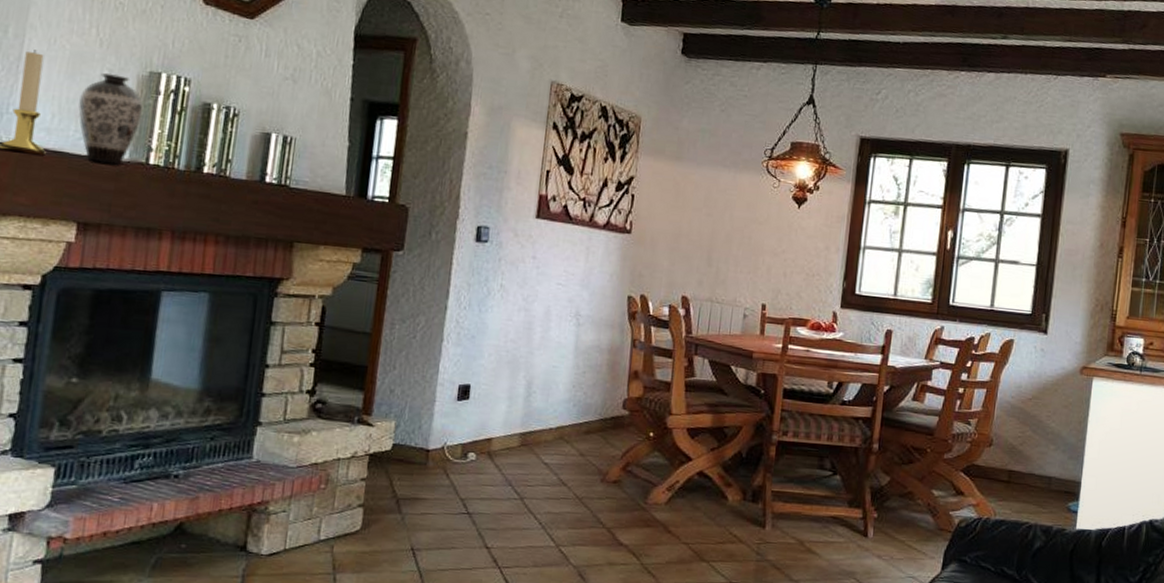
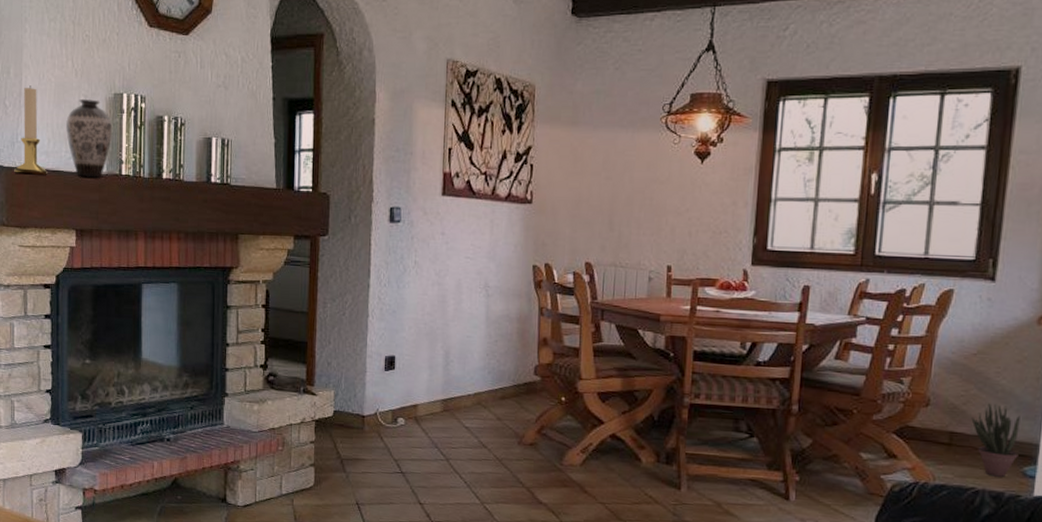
potted plant: none [1026,444,1066,512] -> present [971,403,1020,477]

